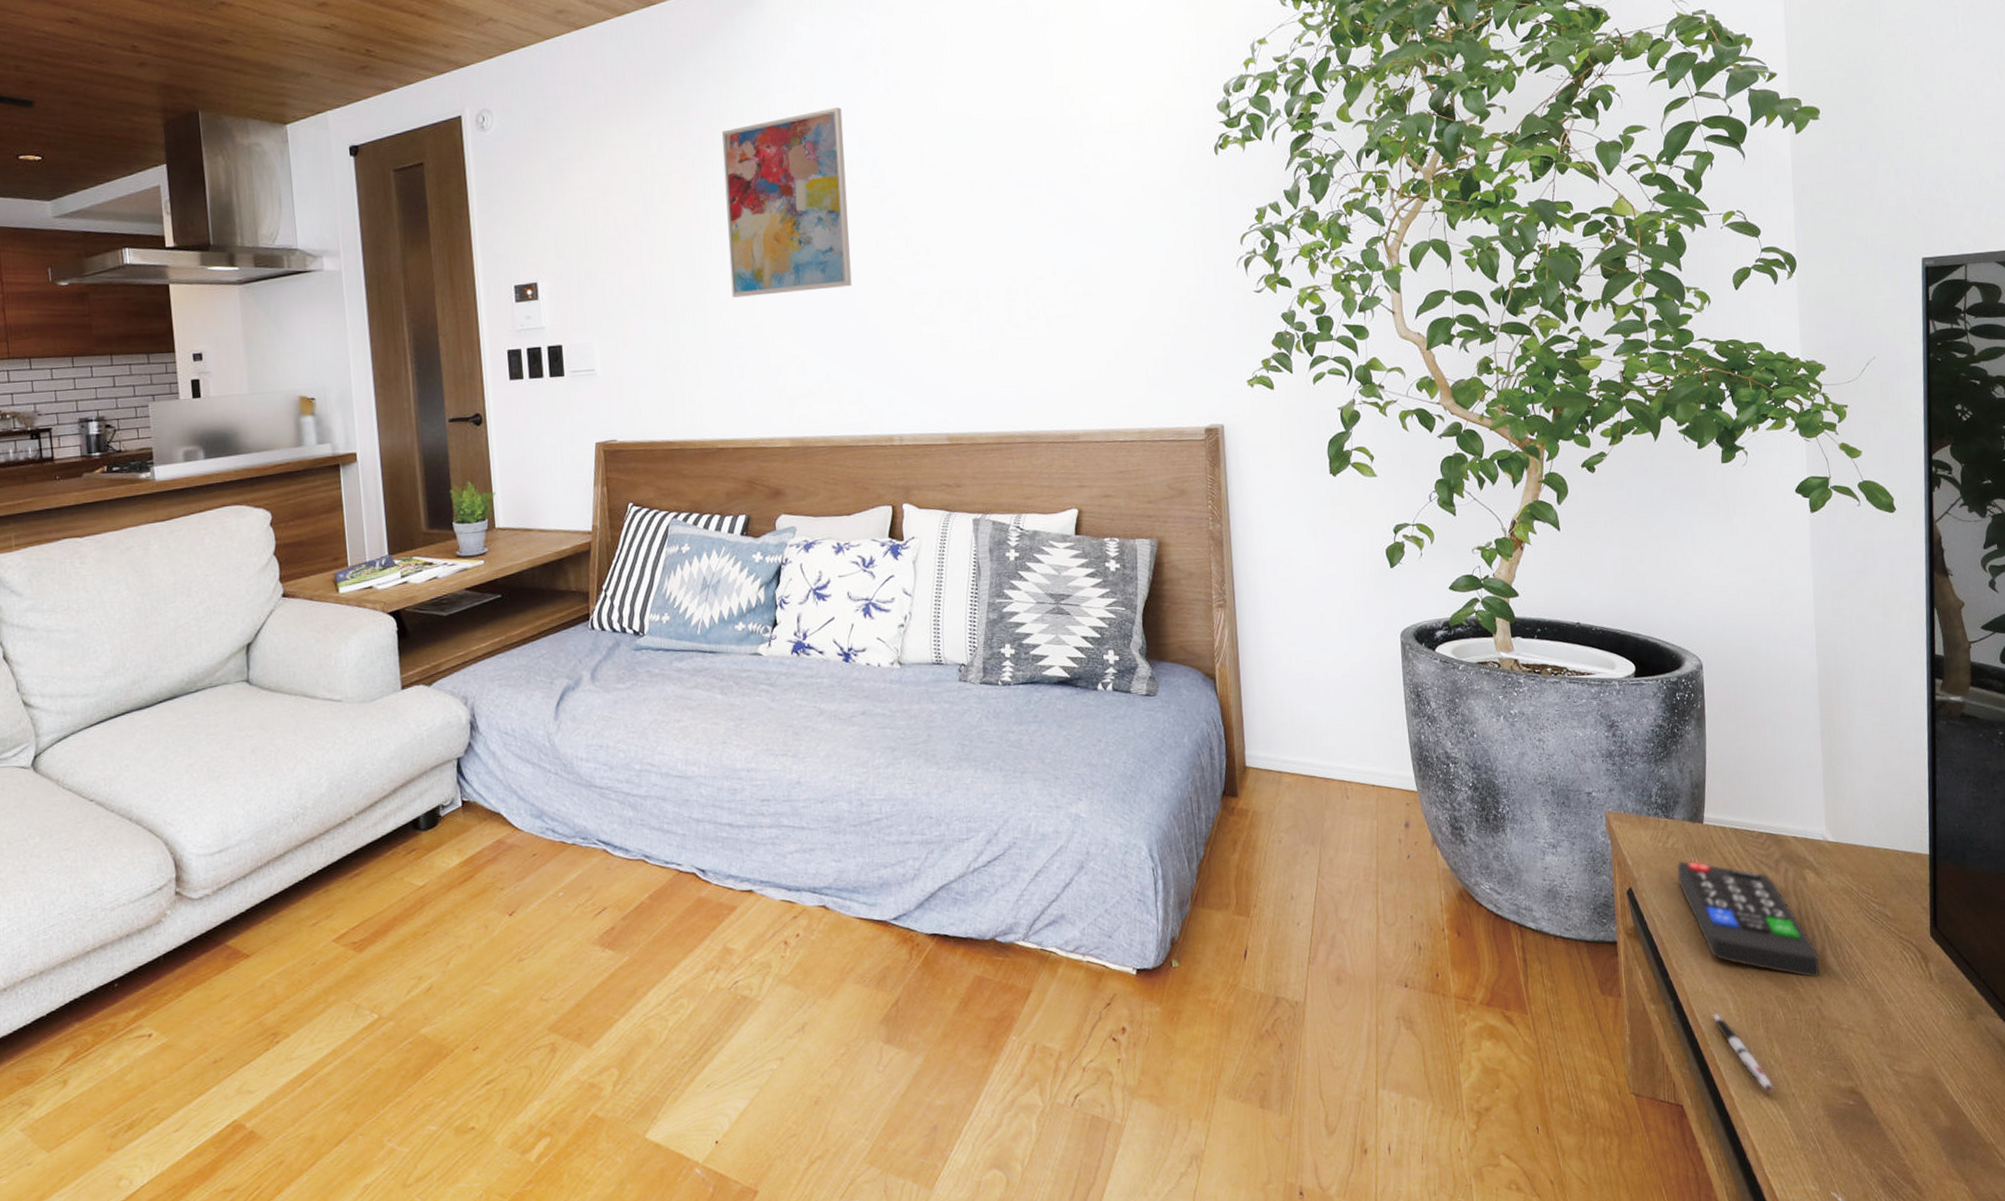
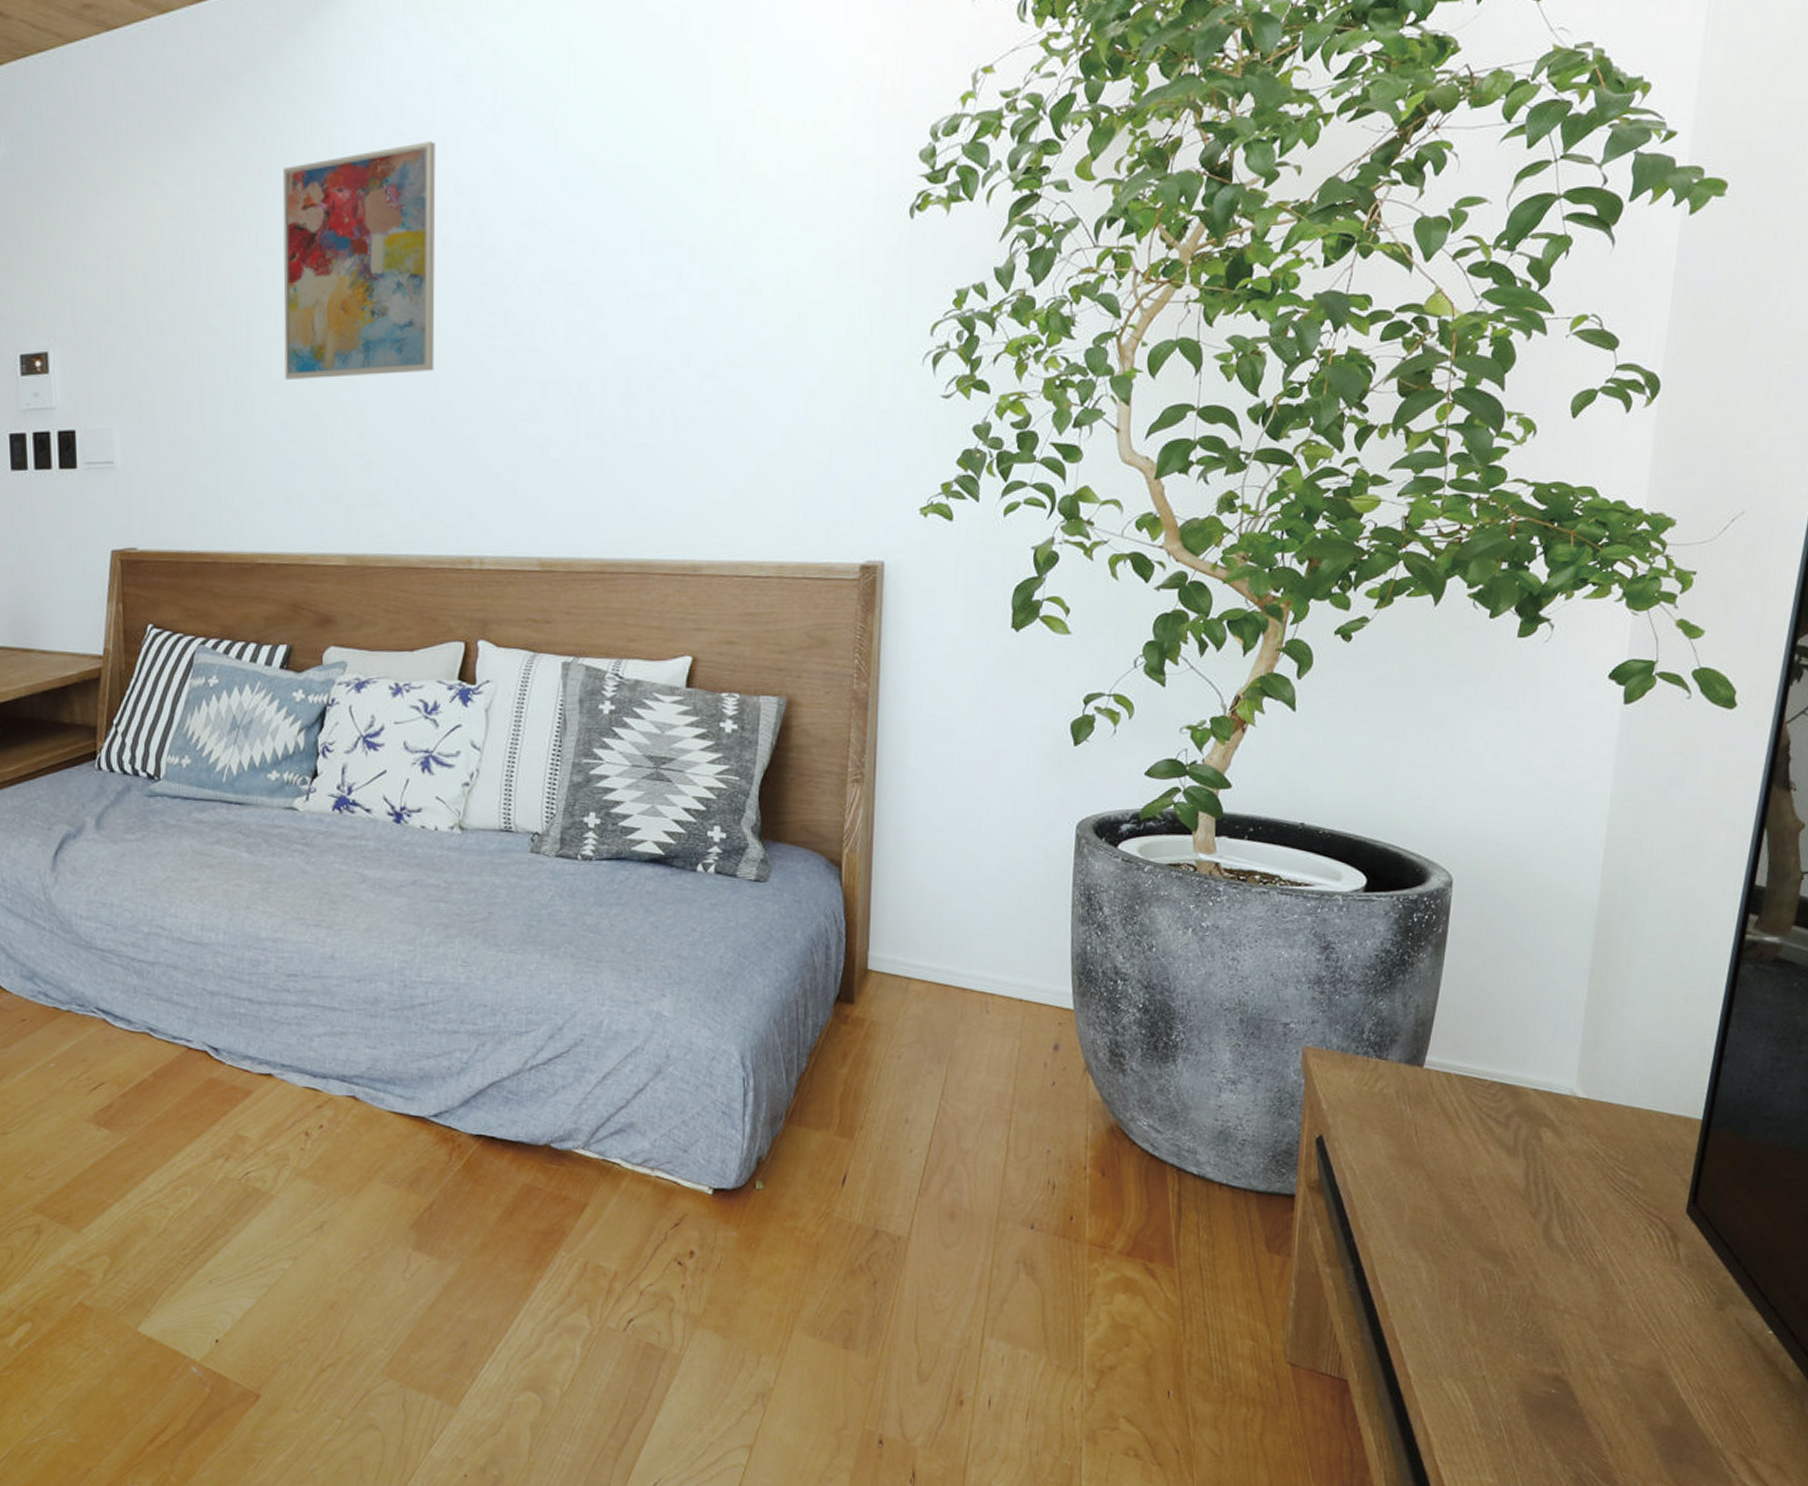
remote control: present [1677,860,1820,978] -> none [1380,1108,1543,1250]
pen: present [1713,1013,1775,1093] -> none [1400,1282,1463,1374]

